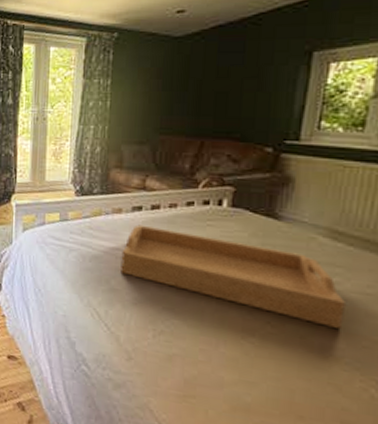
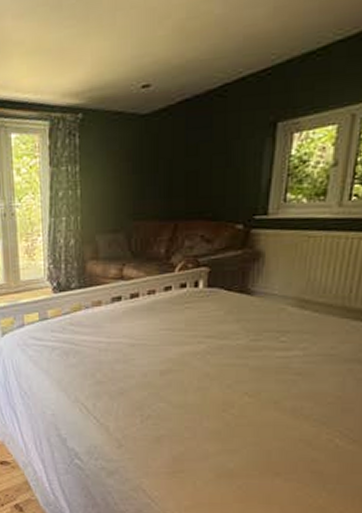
serving tray: present [120,224,345,330] -> none [104,315,312,391]

